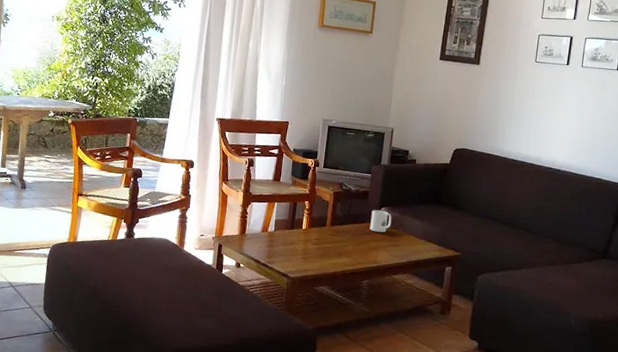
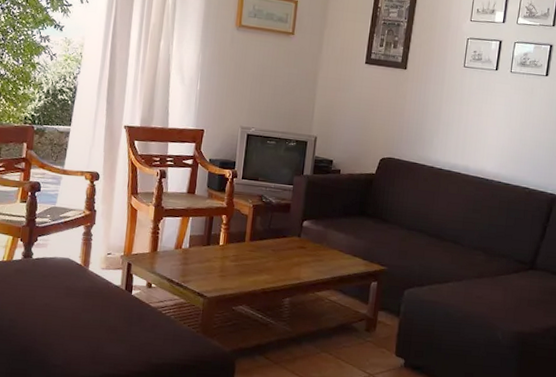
mug: present [370,210,392,233] -> none [291,223,315,248]

